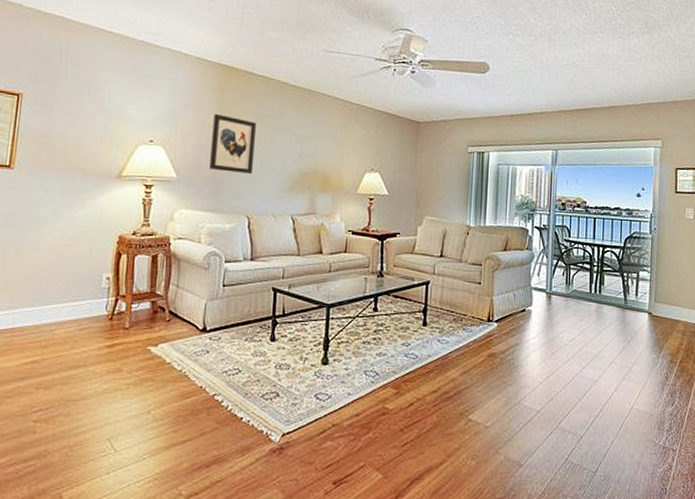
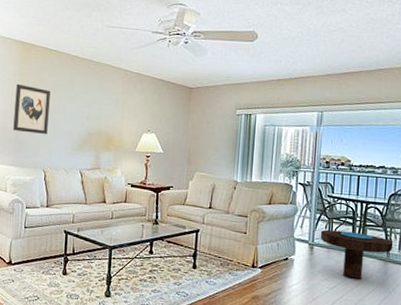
side table: none [557,276,629,330] -> present [320,229,392,281]

